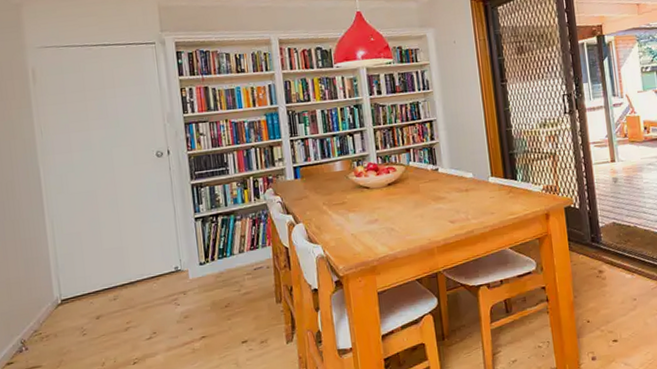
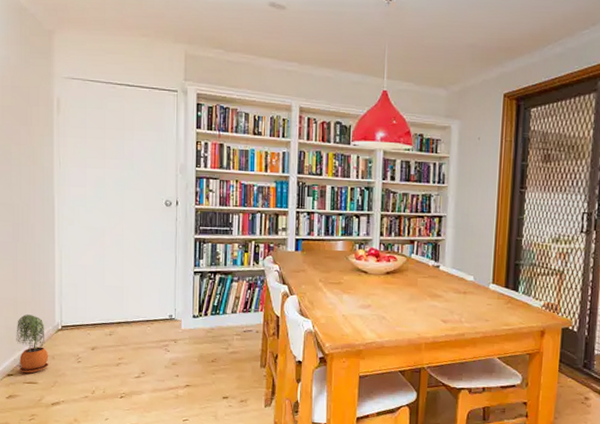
potted plant: none [12,294,52,358] -> present [16,314,49,374]

